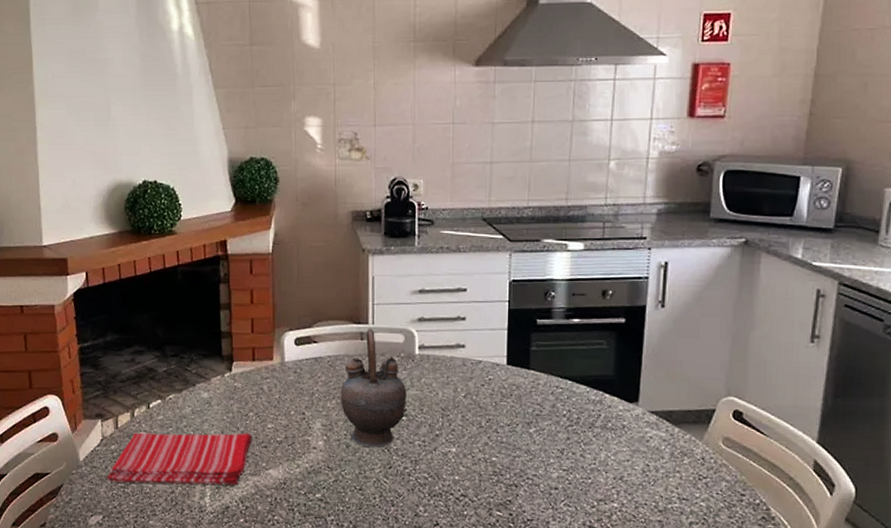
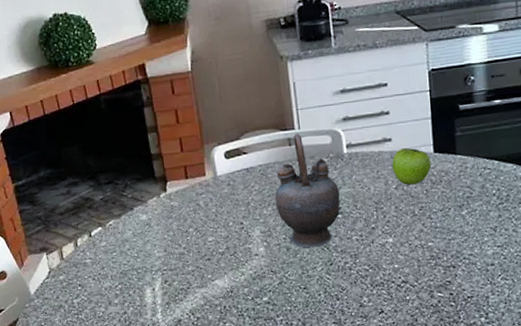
dish towel: present [106,432,252,485] -> none [59,248,195,311]
fruit: none [463,356,503,395] -> present [392,147,432,185]

